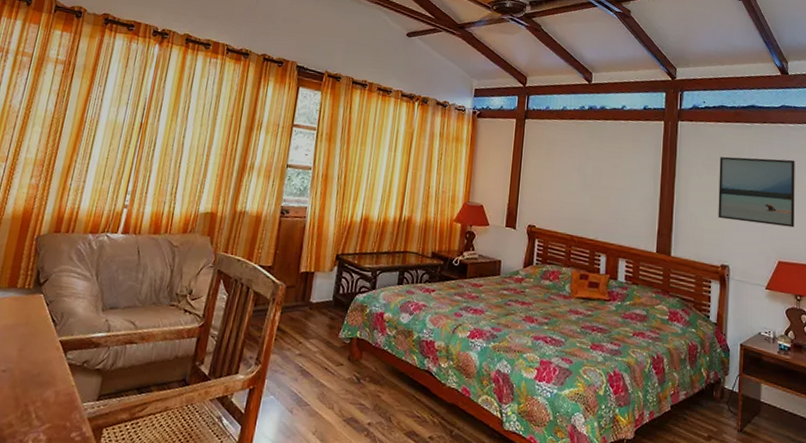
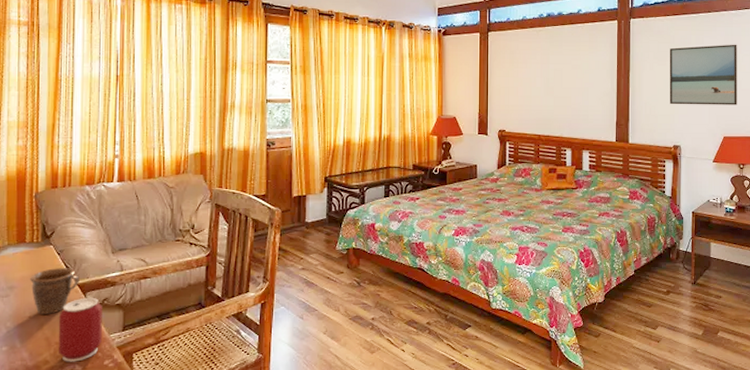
mug: none [11,319,64,371] -> present [29,268,80,314]
can: none [26,356,81,430] -> present [58,297,102,362]

